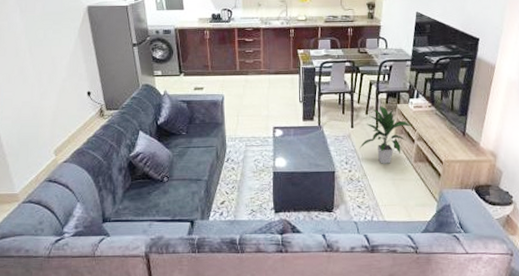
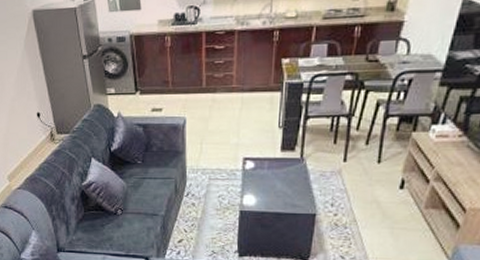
indoor plant: present [359,106,412,164] -> none [351,134,430,209]

